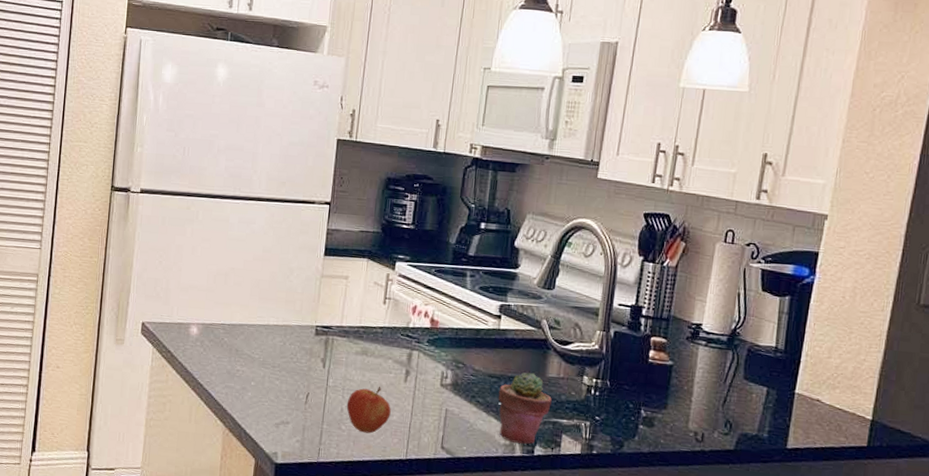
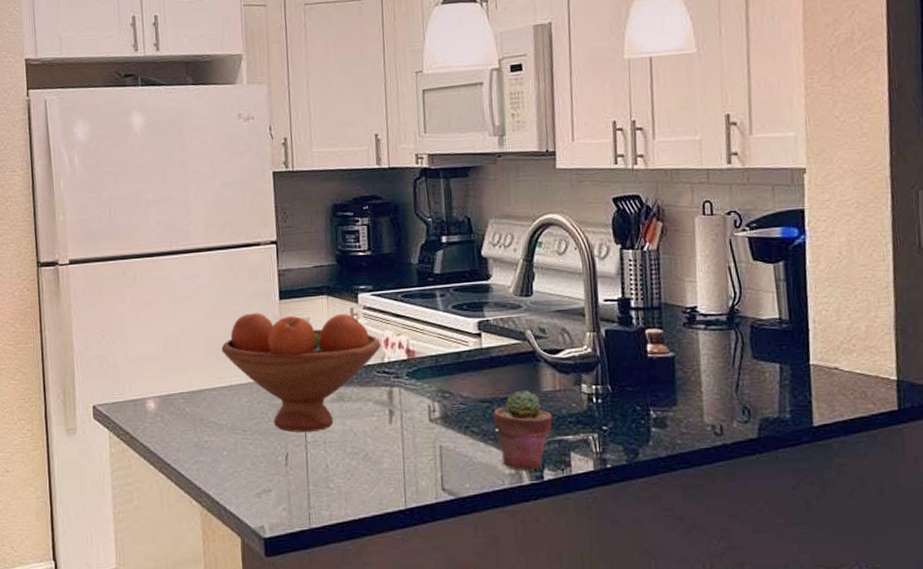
fruit bowl: none [264,263,409,378] -> present [221,313,381,432]
apple: present [346,386,391,434] -> none [331,432,381,488]

